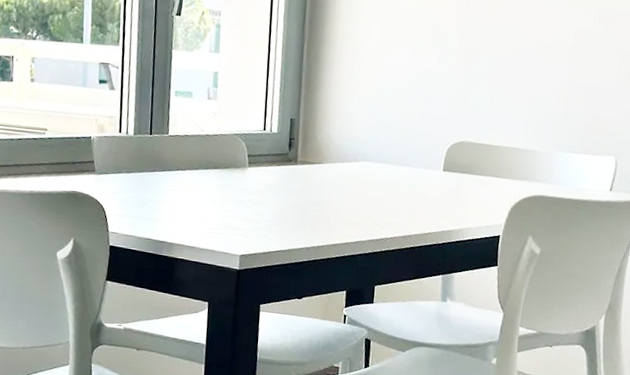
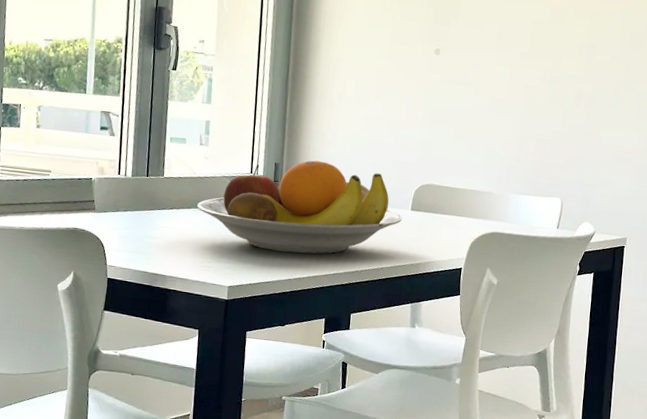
fruit bowl: none [205,115,433,220] -> present [197,160,402,254]

